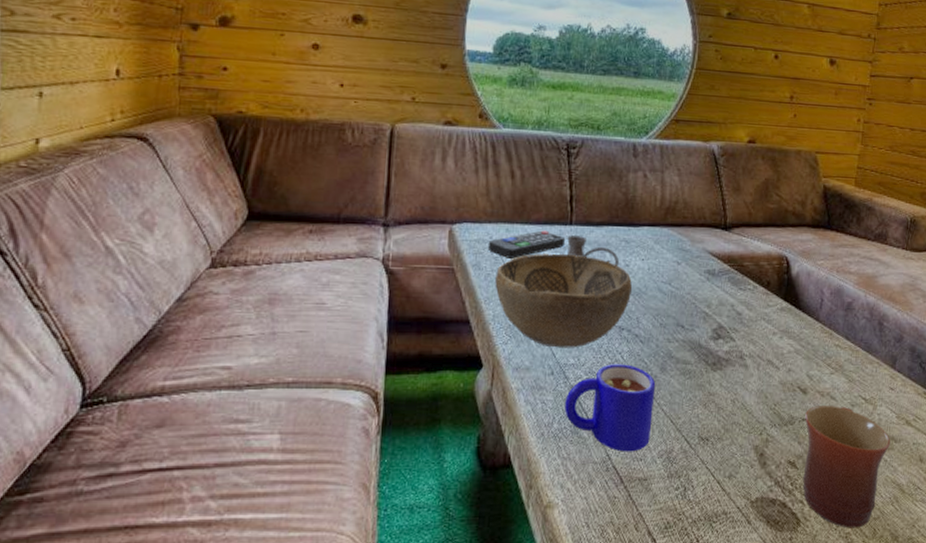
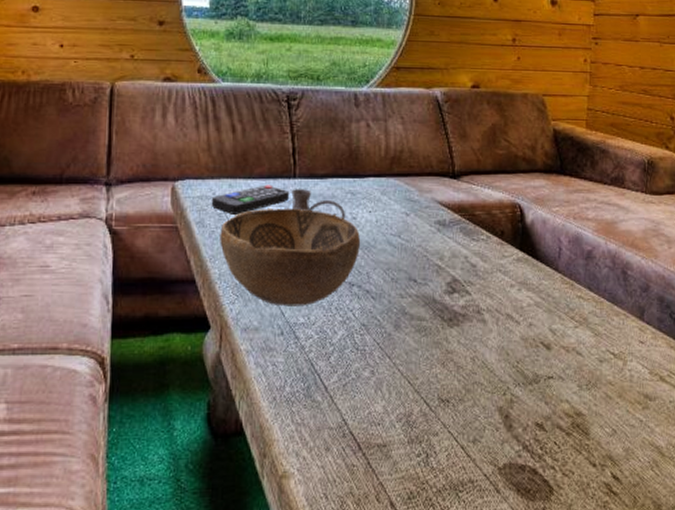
mug: present [565,364,656,452] -> none [297,322,390,416]
mug: present [802,406,891,528] -> none [551,362,645,497]

